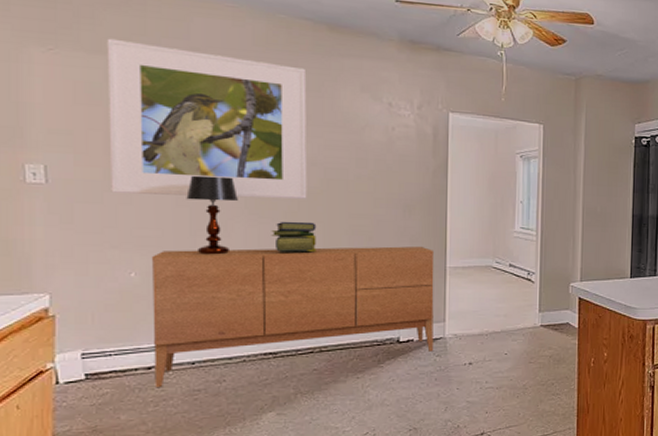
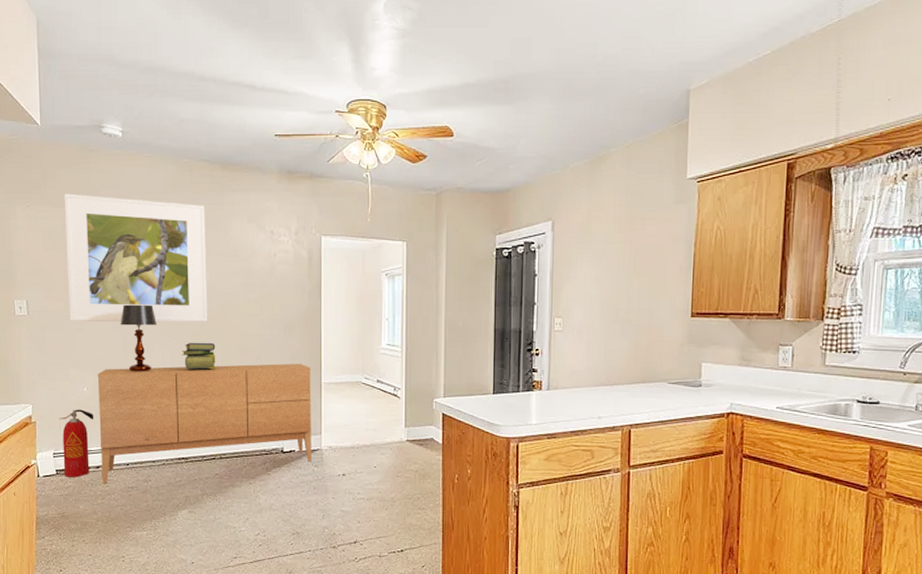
fire extinguisher: none [91,299,145,382] -> present [59,409,94,477]

